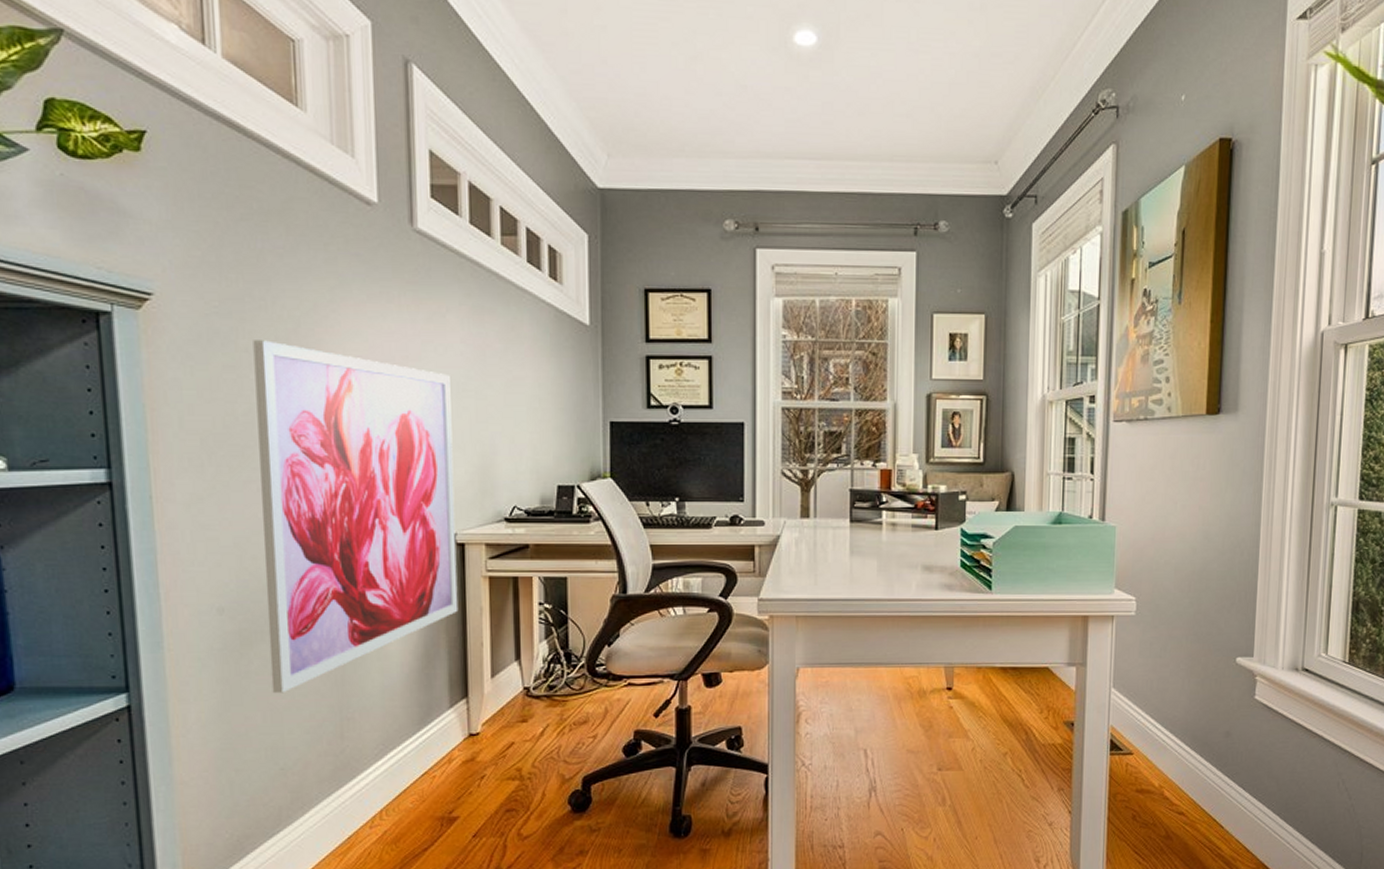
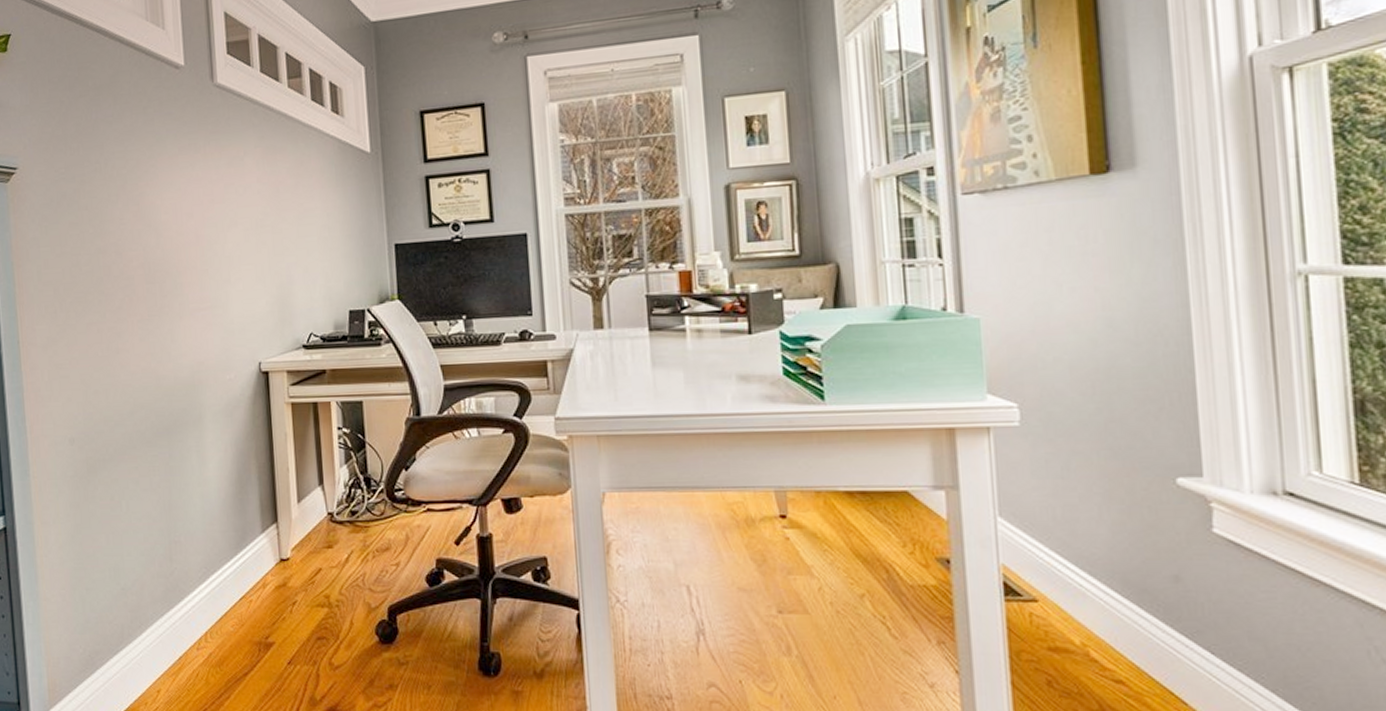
wall art: present [253,340,459,694] -> none [91,198,266,518]

